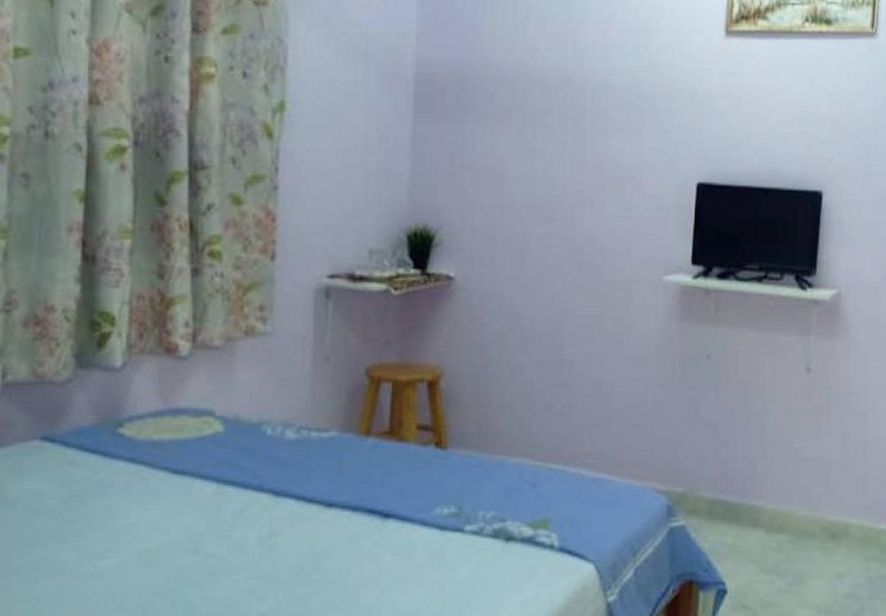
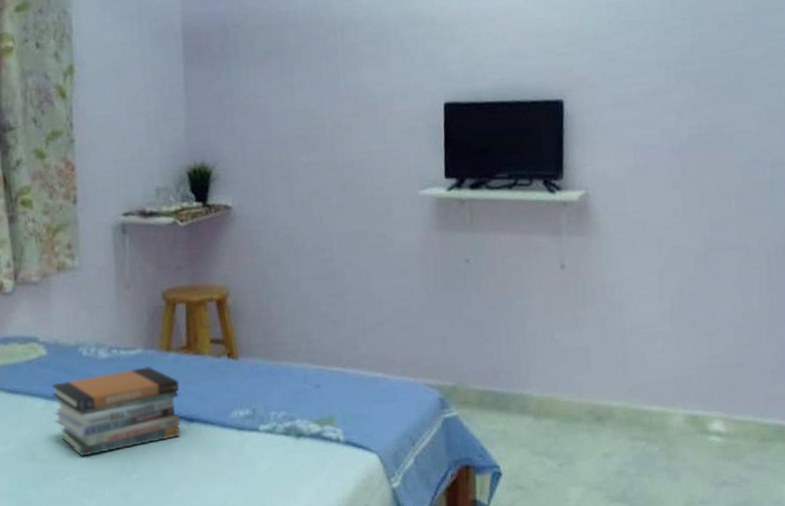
book stack: none [226,452,377,552] -> present [52,367,181,457]

